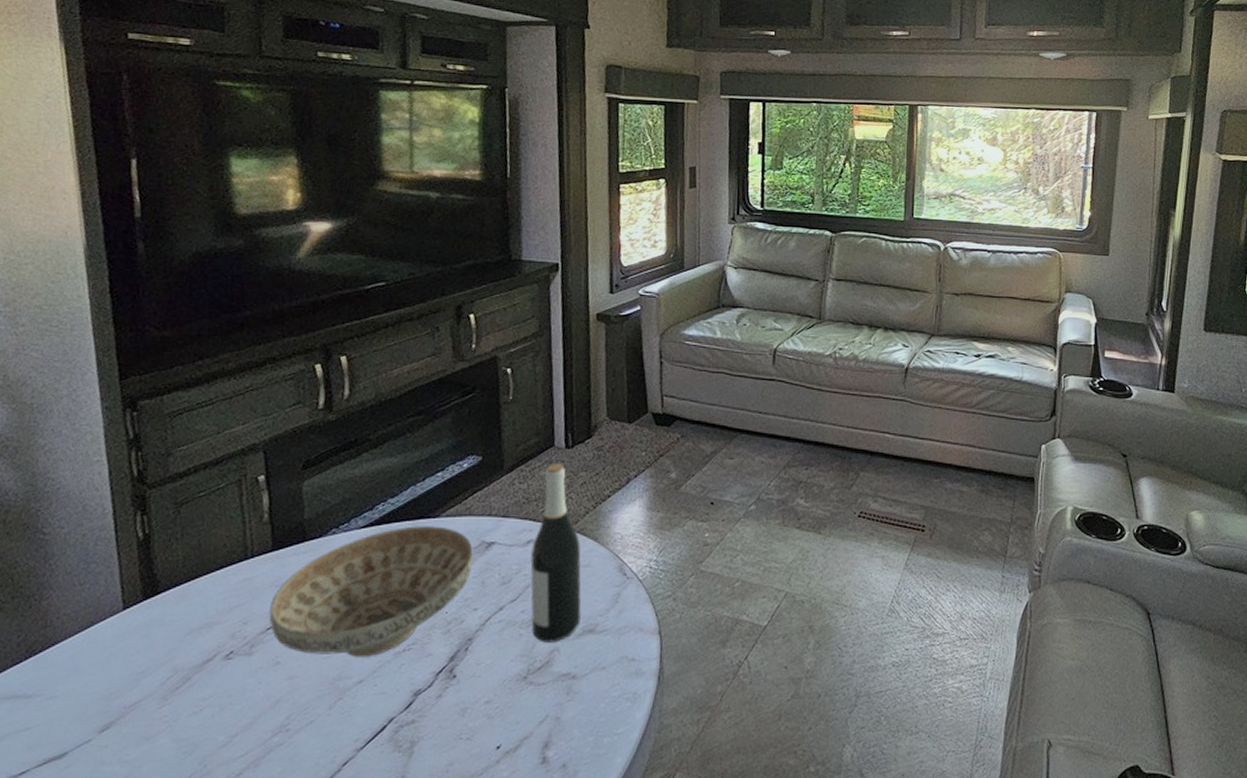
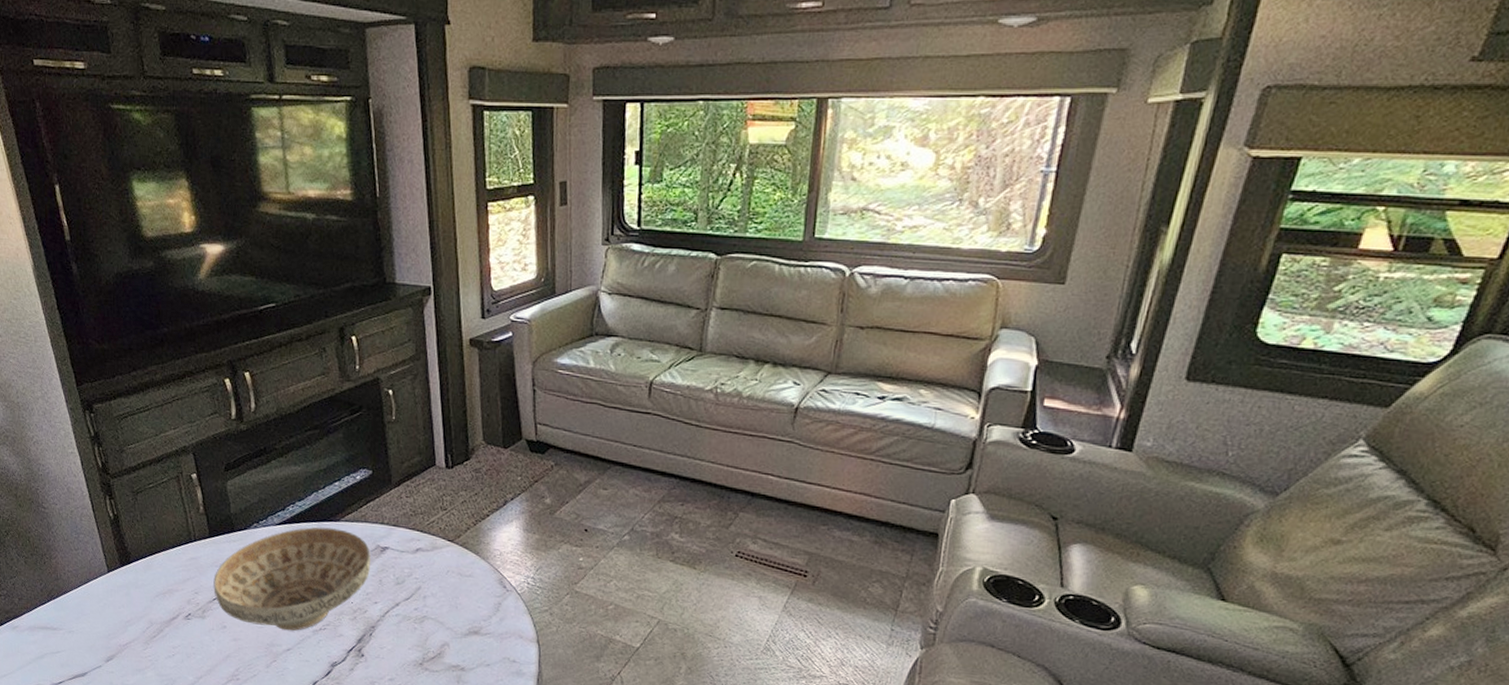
wine bottle: present [530,464,581,643] -> none [420,481,467,639]

